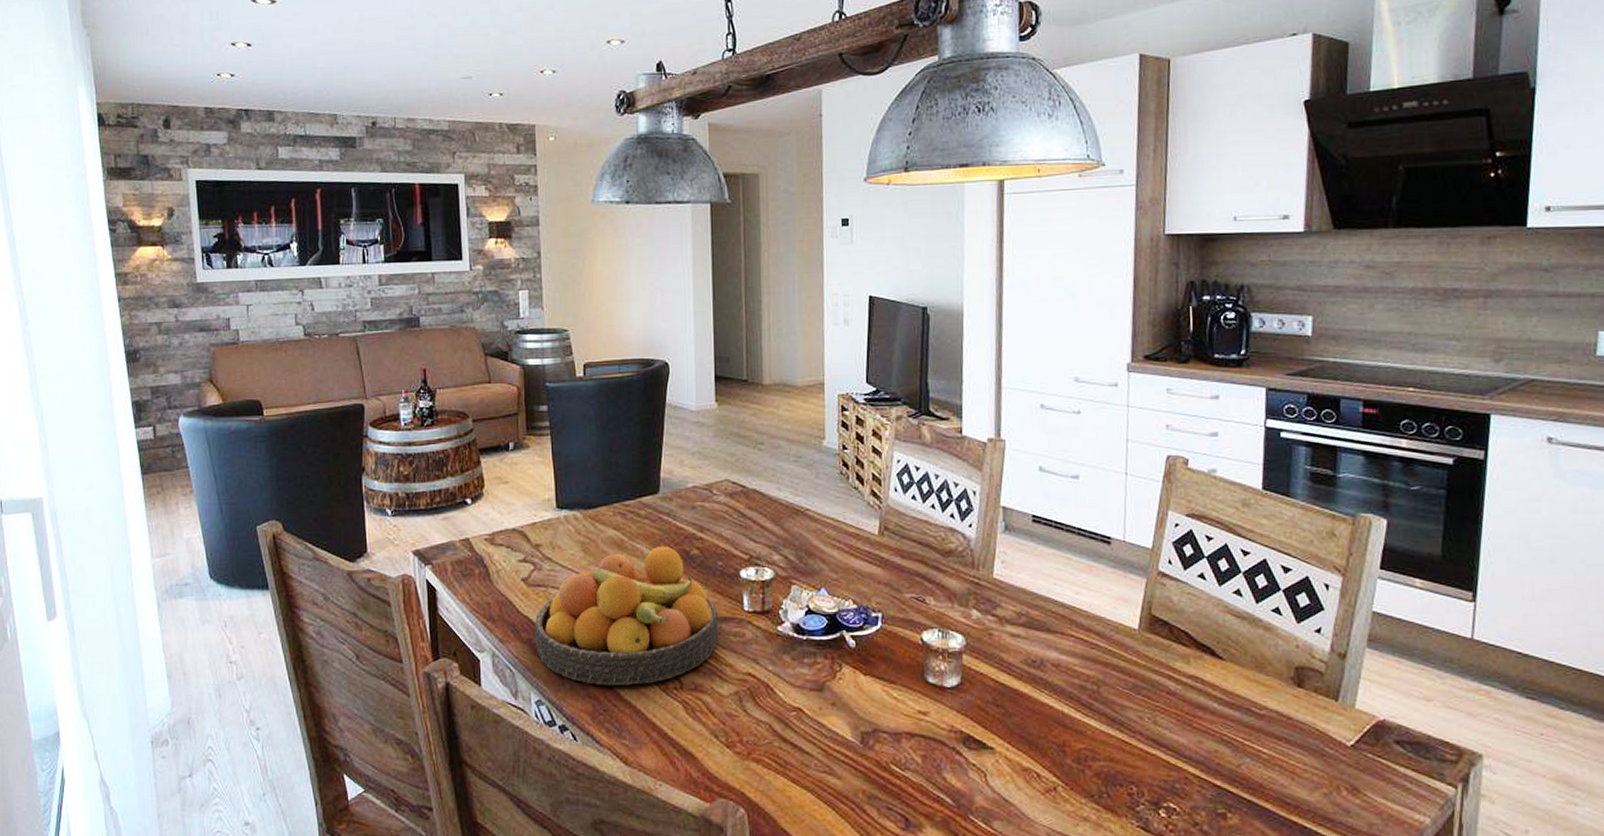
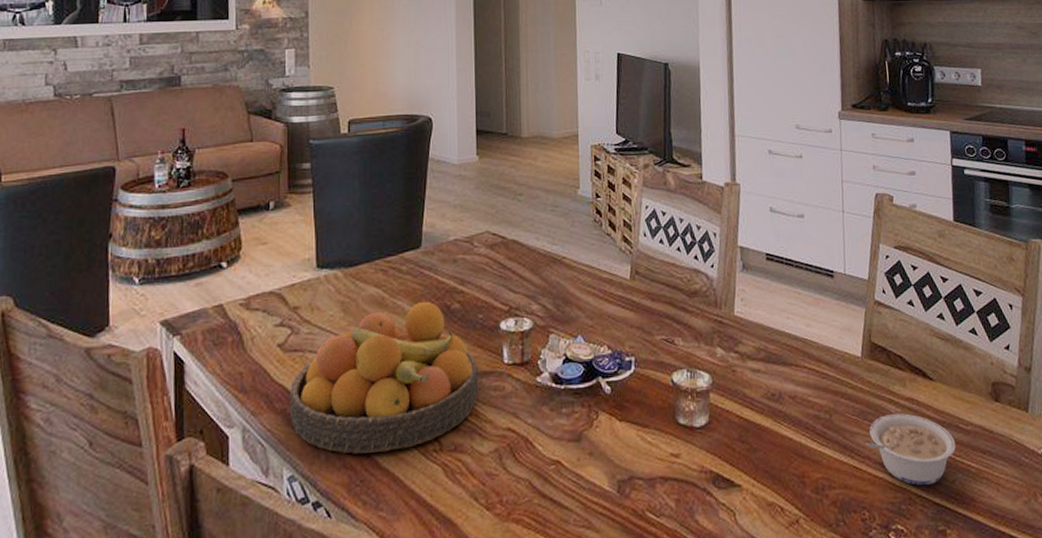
legume: none [1138,691,1246,767] -> present [866,413,956,486]

